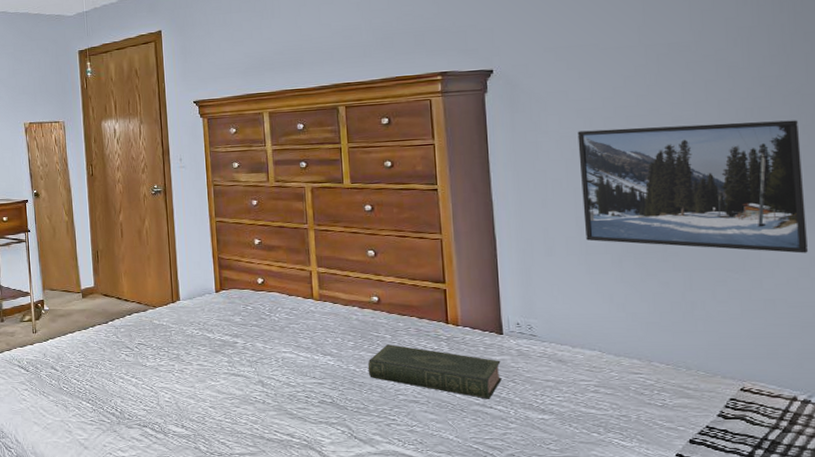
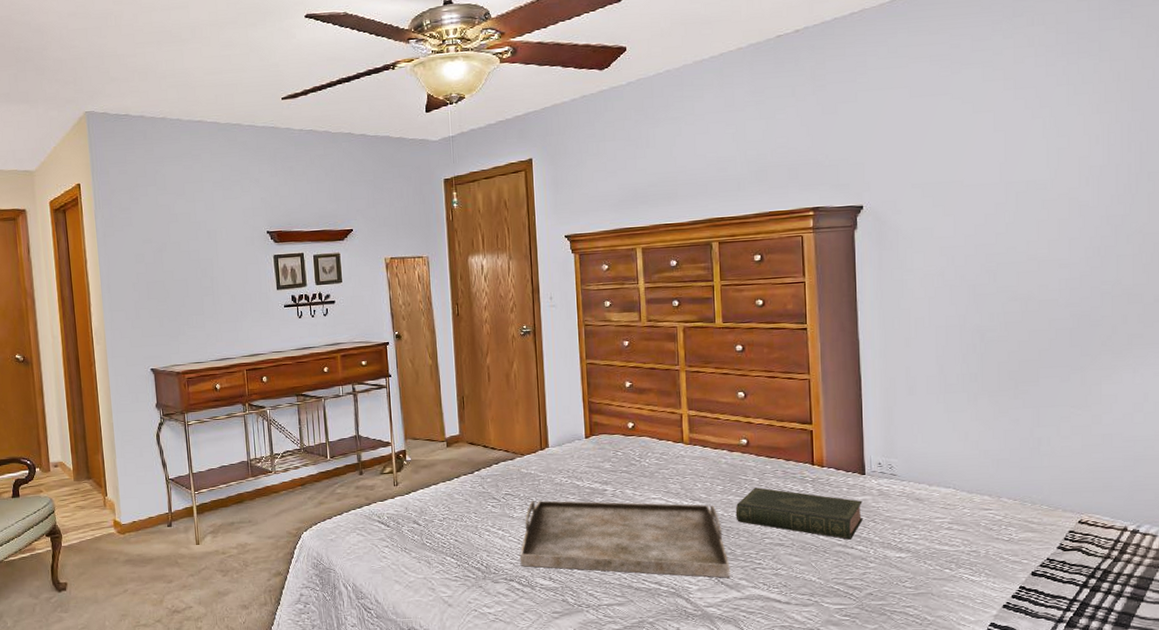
serving tray: none [152,351,364,433] -> present [519,500,731,578]
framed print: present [577,120,809,254] -> none [940,258,1143,389]

